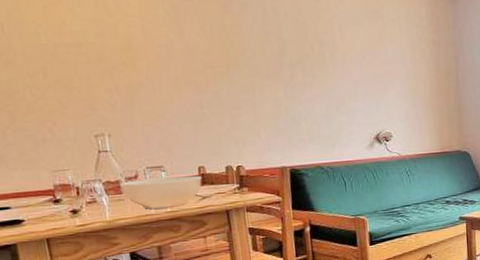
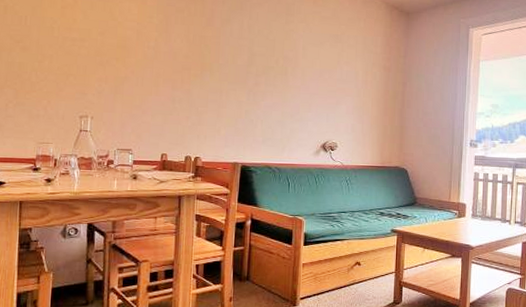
bowl: present [120,175,202,209] -> none [92,159,163,187]

